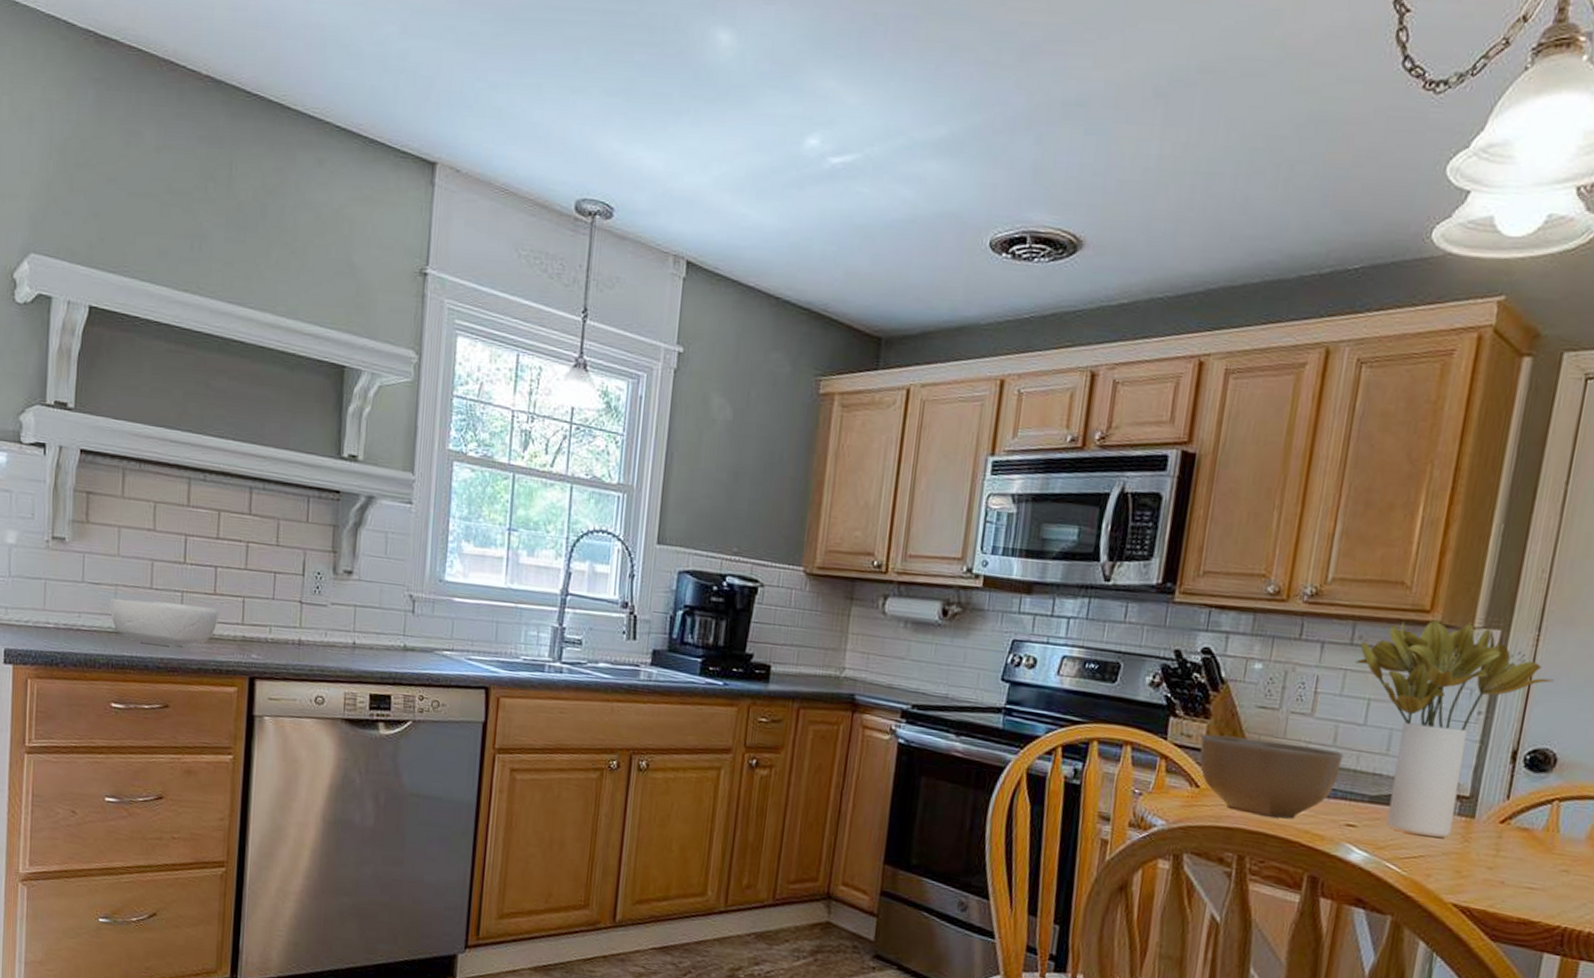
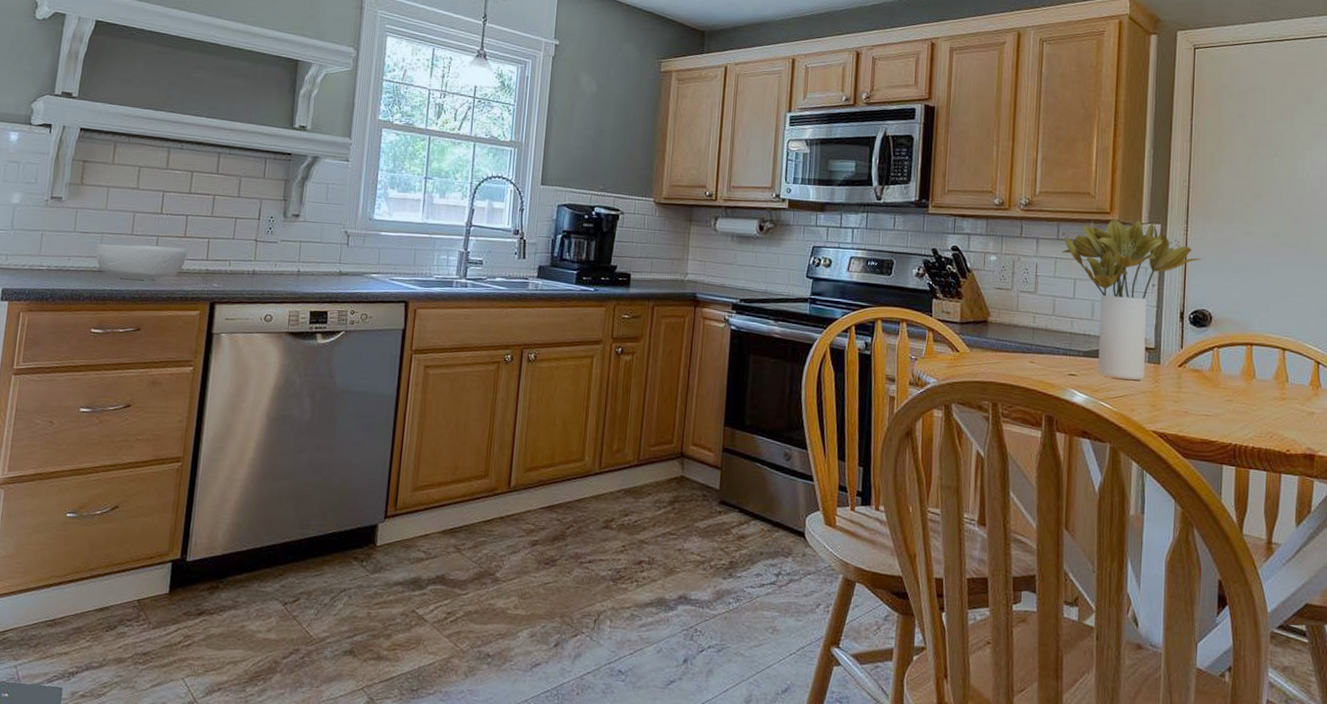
bowl: present [1200,734,1344,819] -> none [956,310,1062,372]

